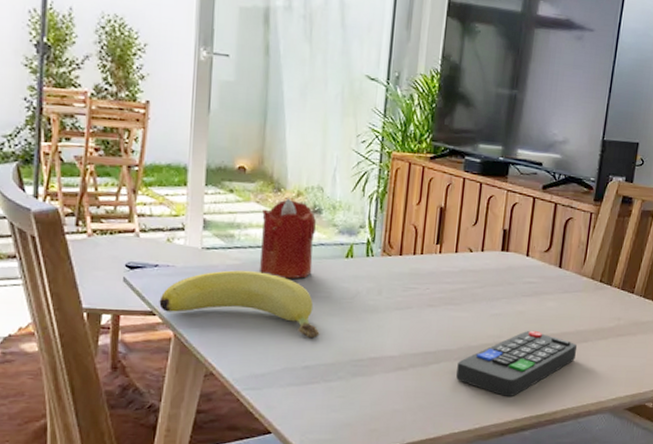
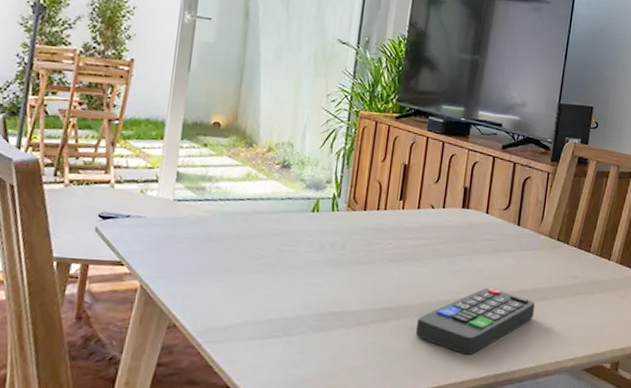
banana: present [159,270,320,339] -> none [128,222,284,292]
candle: present [258,198,317,279] -> none [227,153,285,232]

